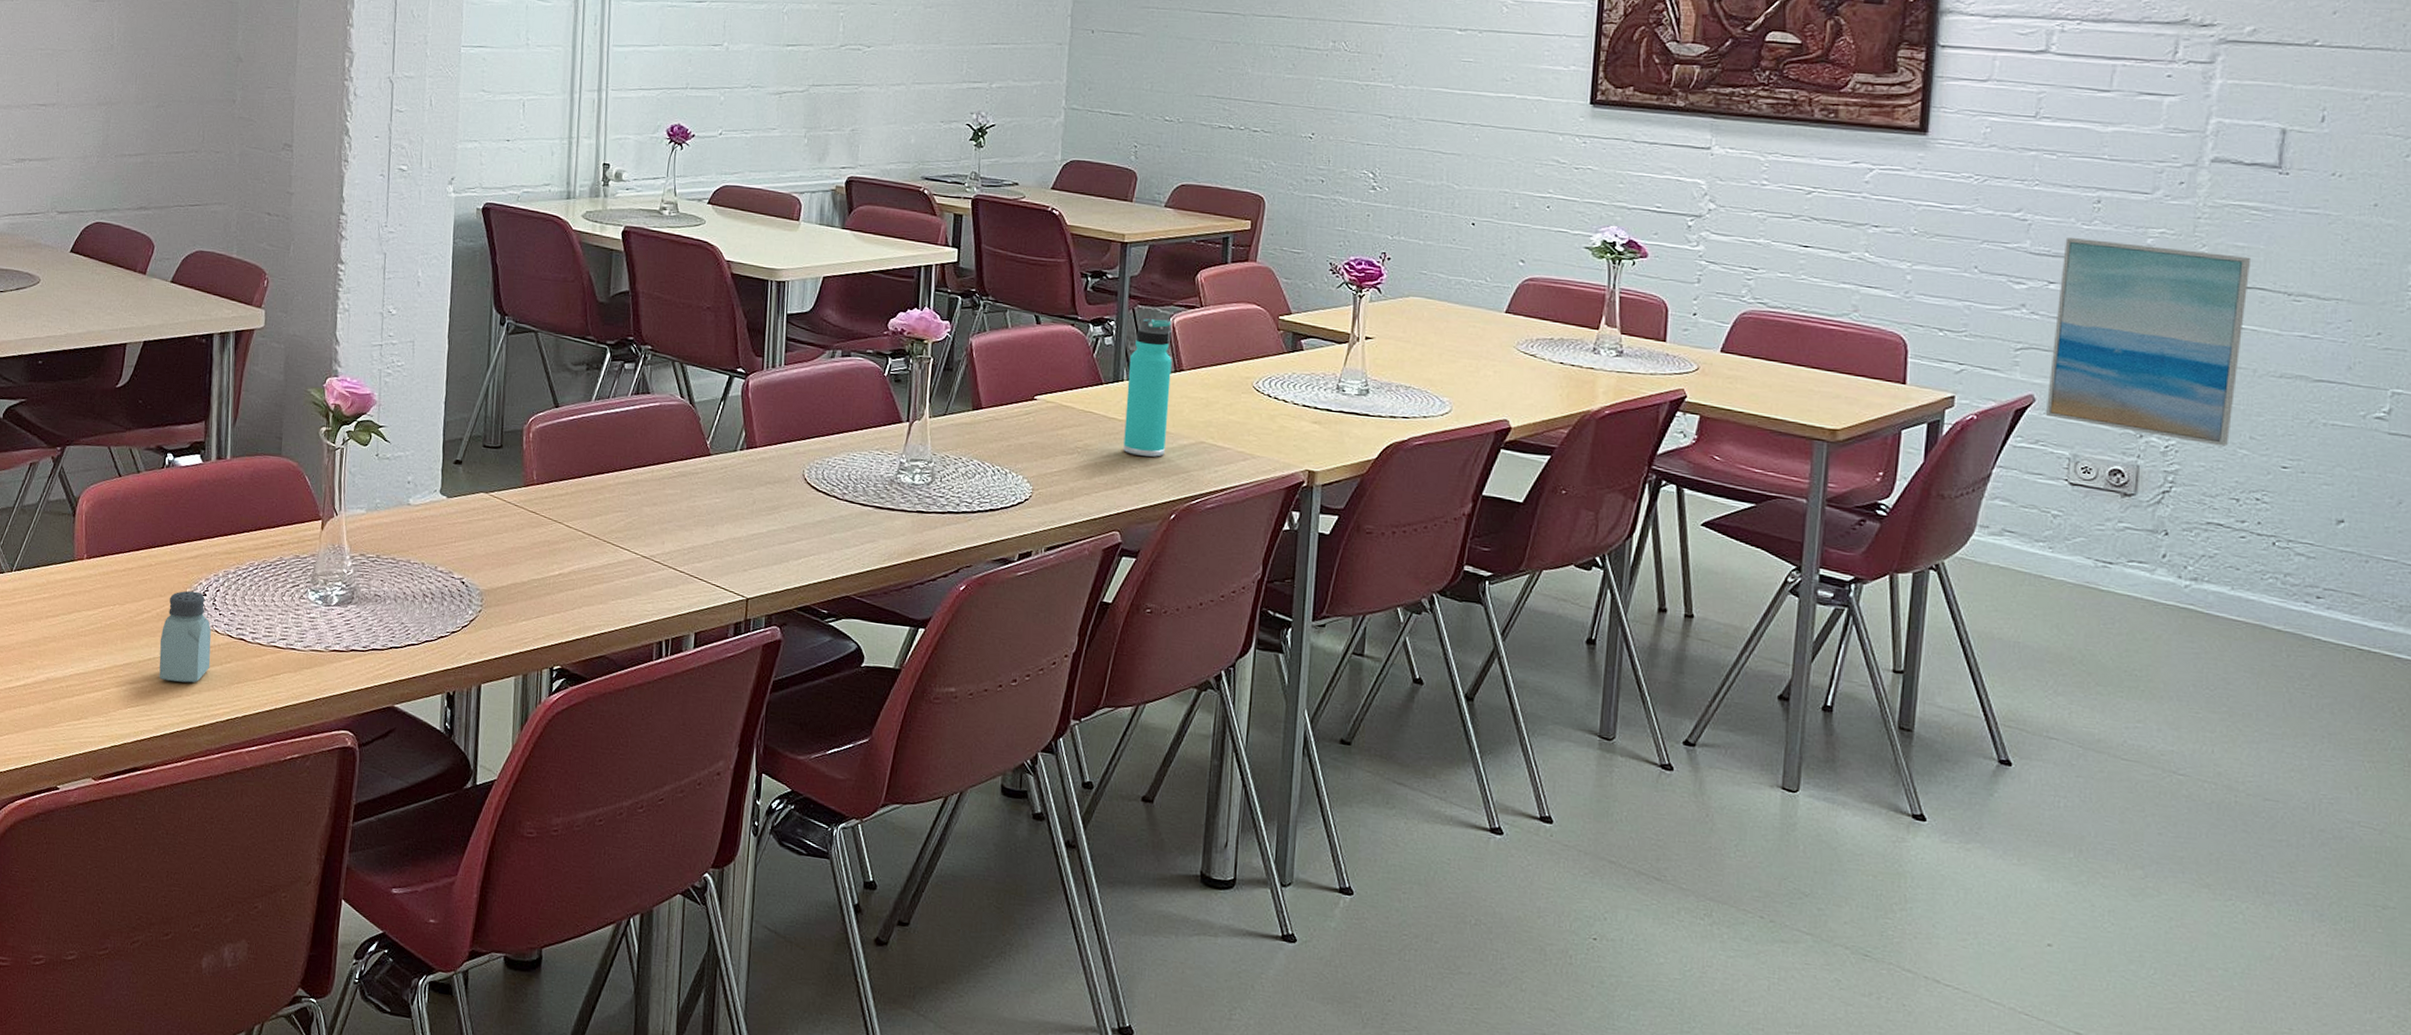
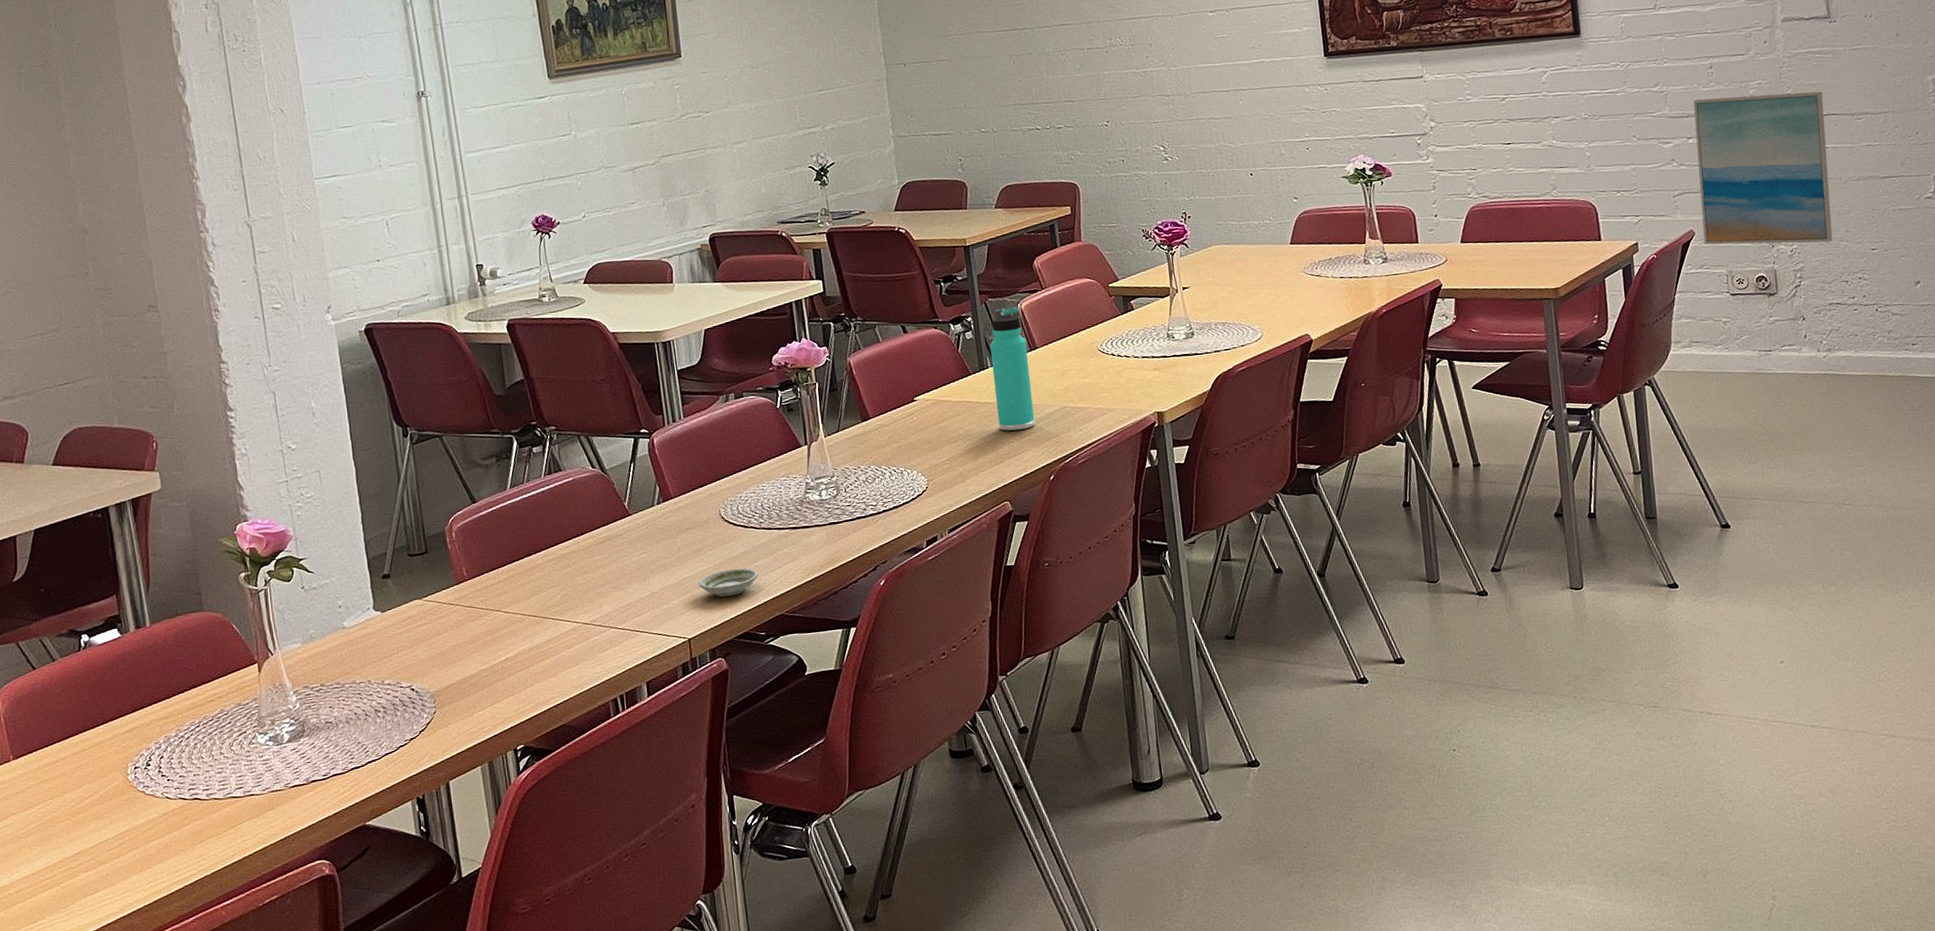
saltshaker: present [159,590,211,683] -> none [109,763,168,860]
saucer: none [768,534,831,565] -> present [699,568,758,598]

